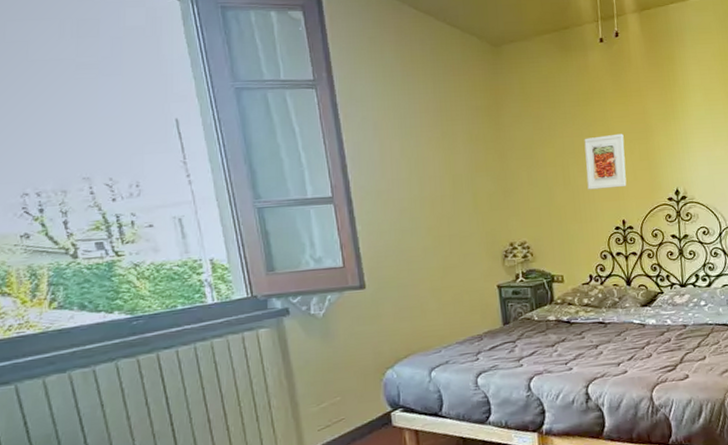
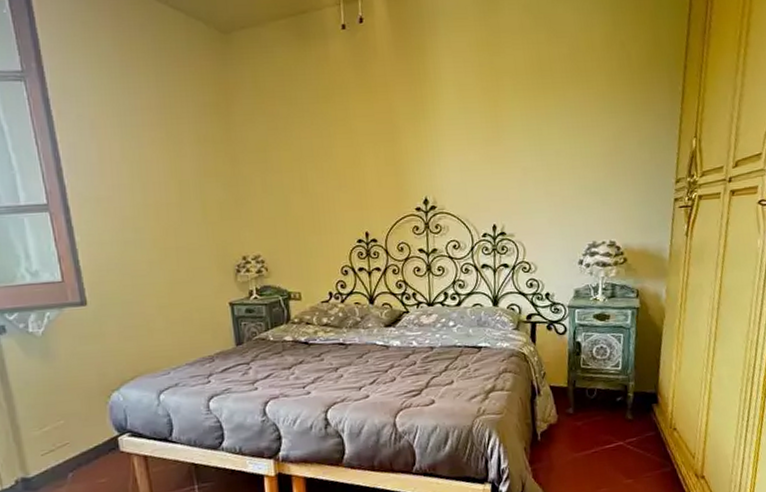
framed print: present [584,133,627,190] -> none [323,134,371,198]

